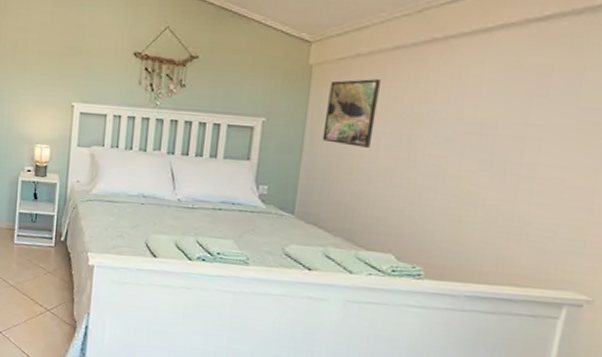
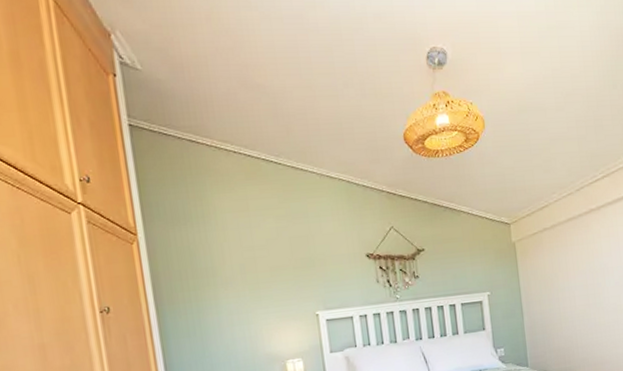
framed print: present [322,79,380,148] -> none [531,246,569,302]

